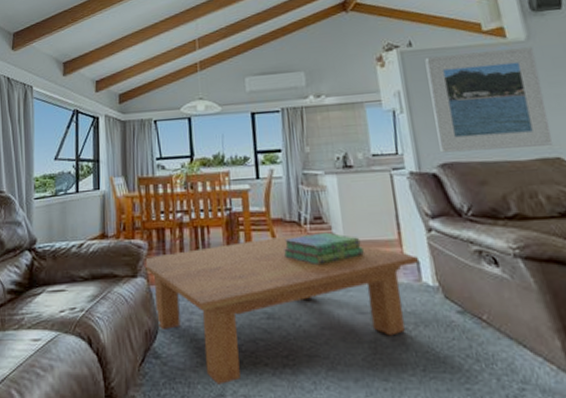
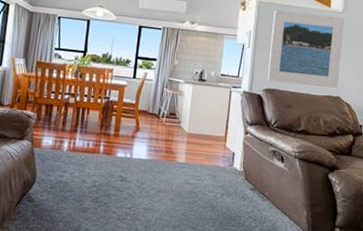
coffee table: present [144,233,420,385] -> none [31,123,235,224]
stack of books: present [282,232,364,264] -> none [142,124,200,147]

